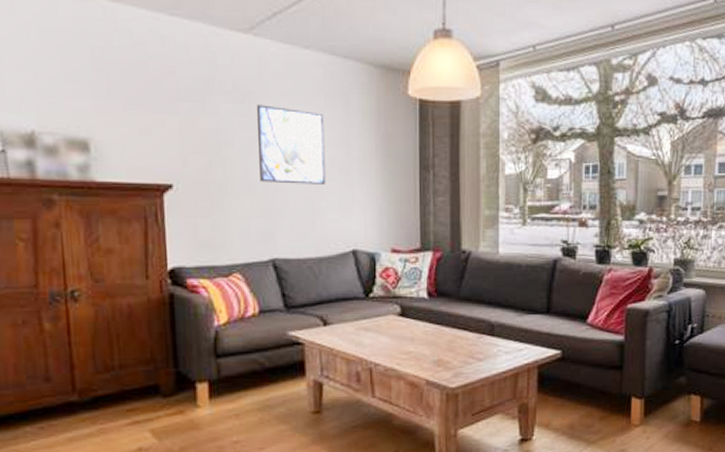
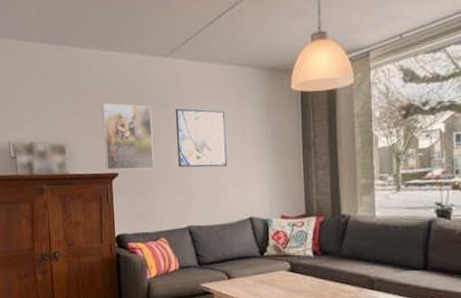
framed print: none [148,86,226,182] -> present [102,103,154,171]

